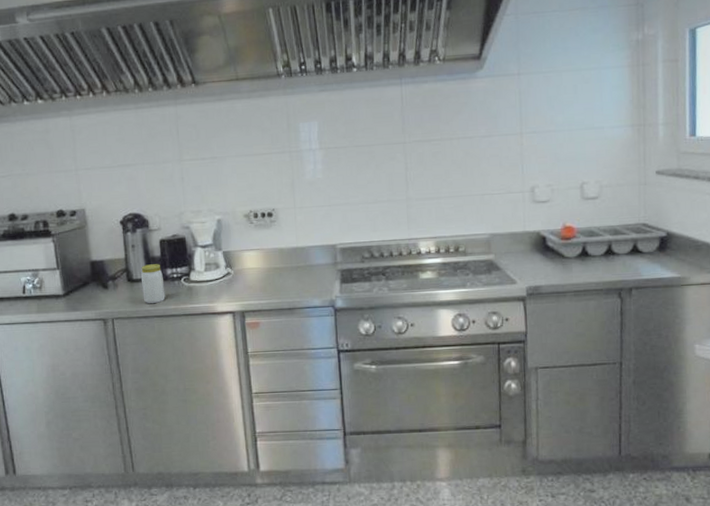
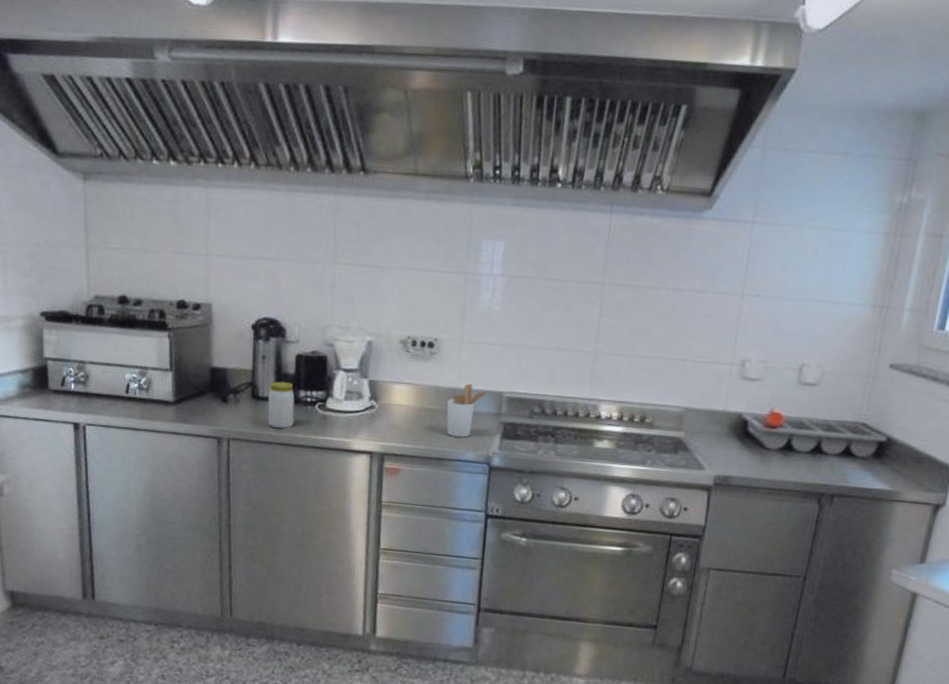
utensil holder: none [290,241,324,288] -> present [446,383,489,438]

